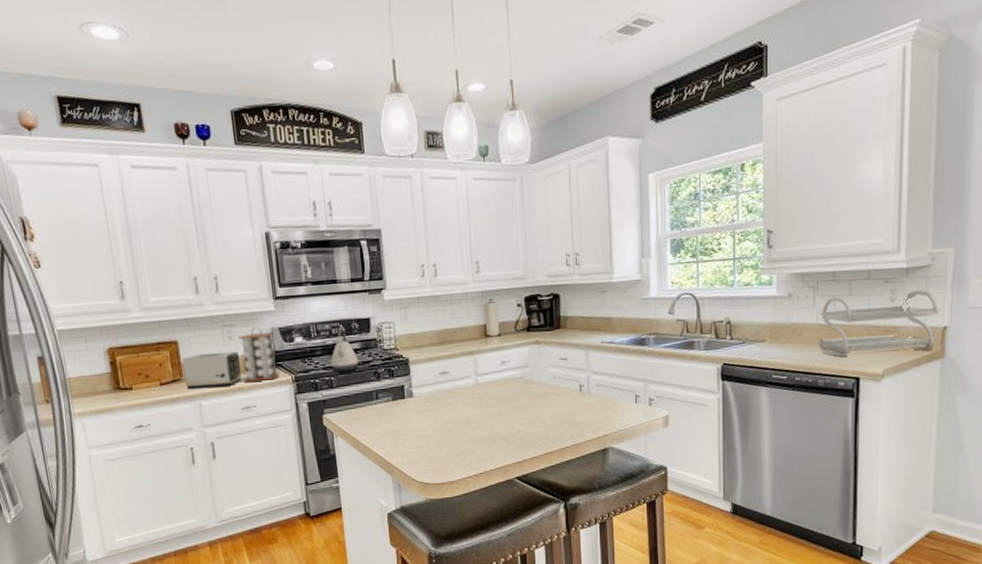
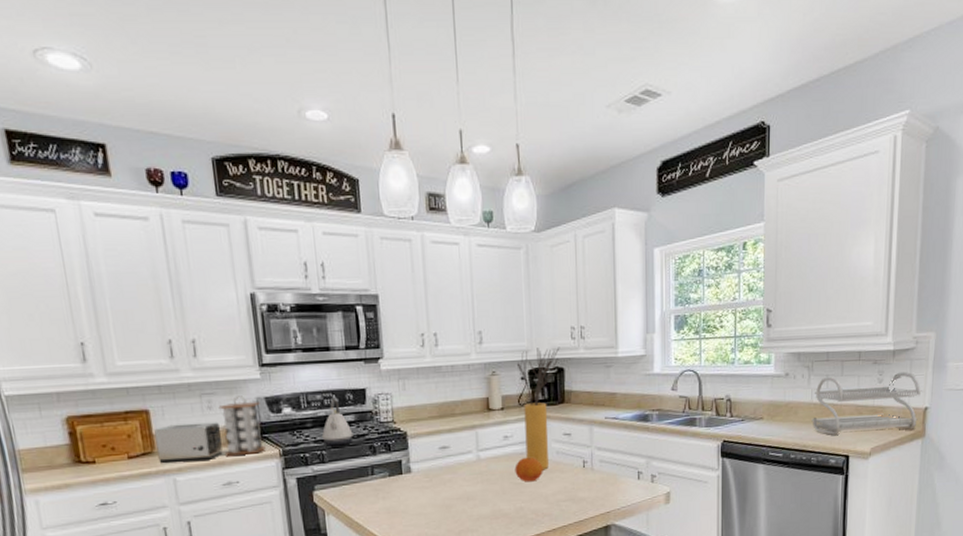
fruit: none [512,381,540,406] -> present [515,456,543,482]
vase: none [513,273,556,394] -> present [516,347,560,470]

